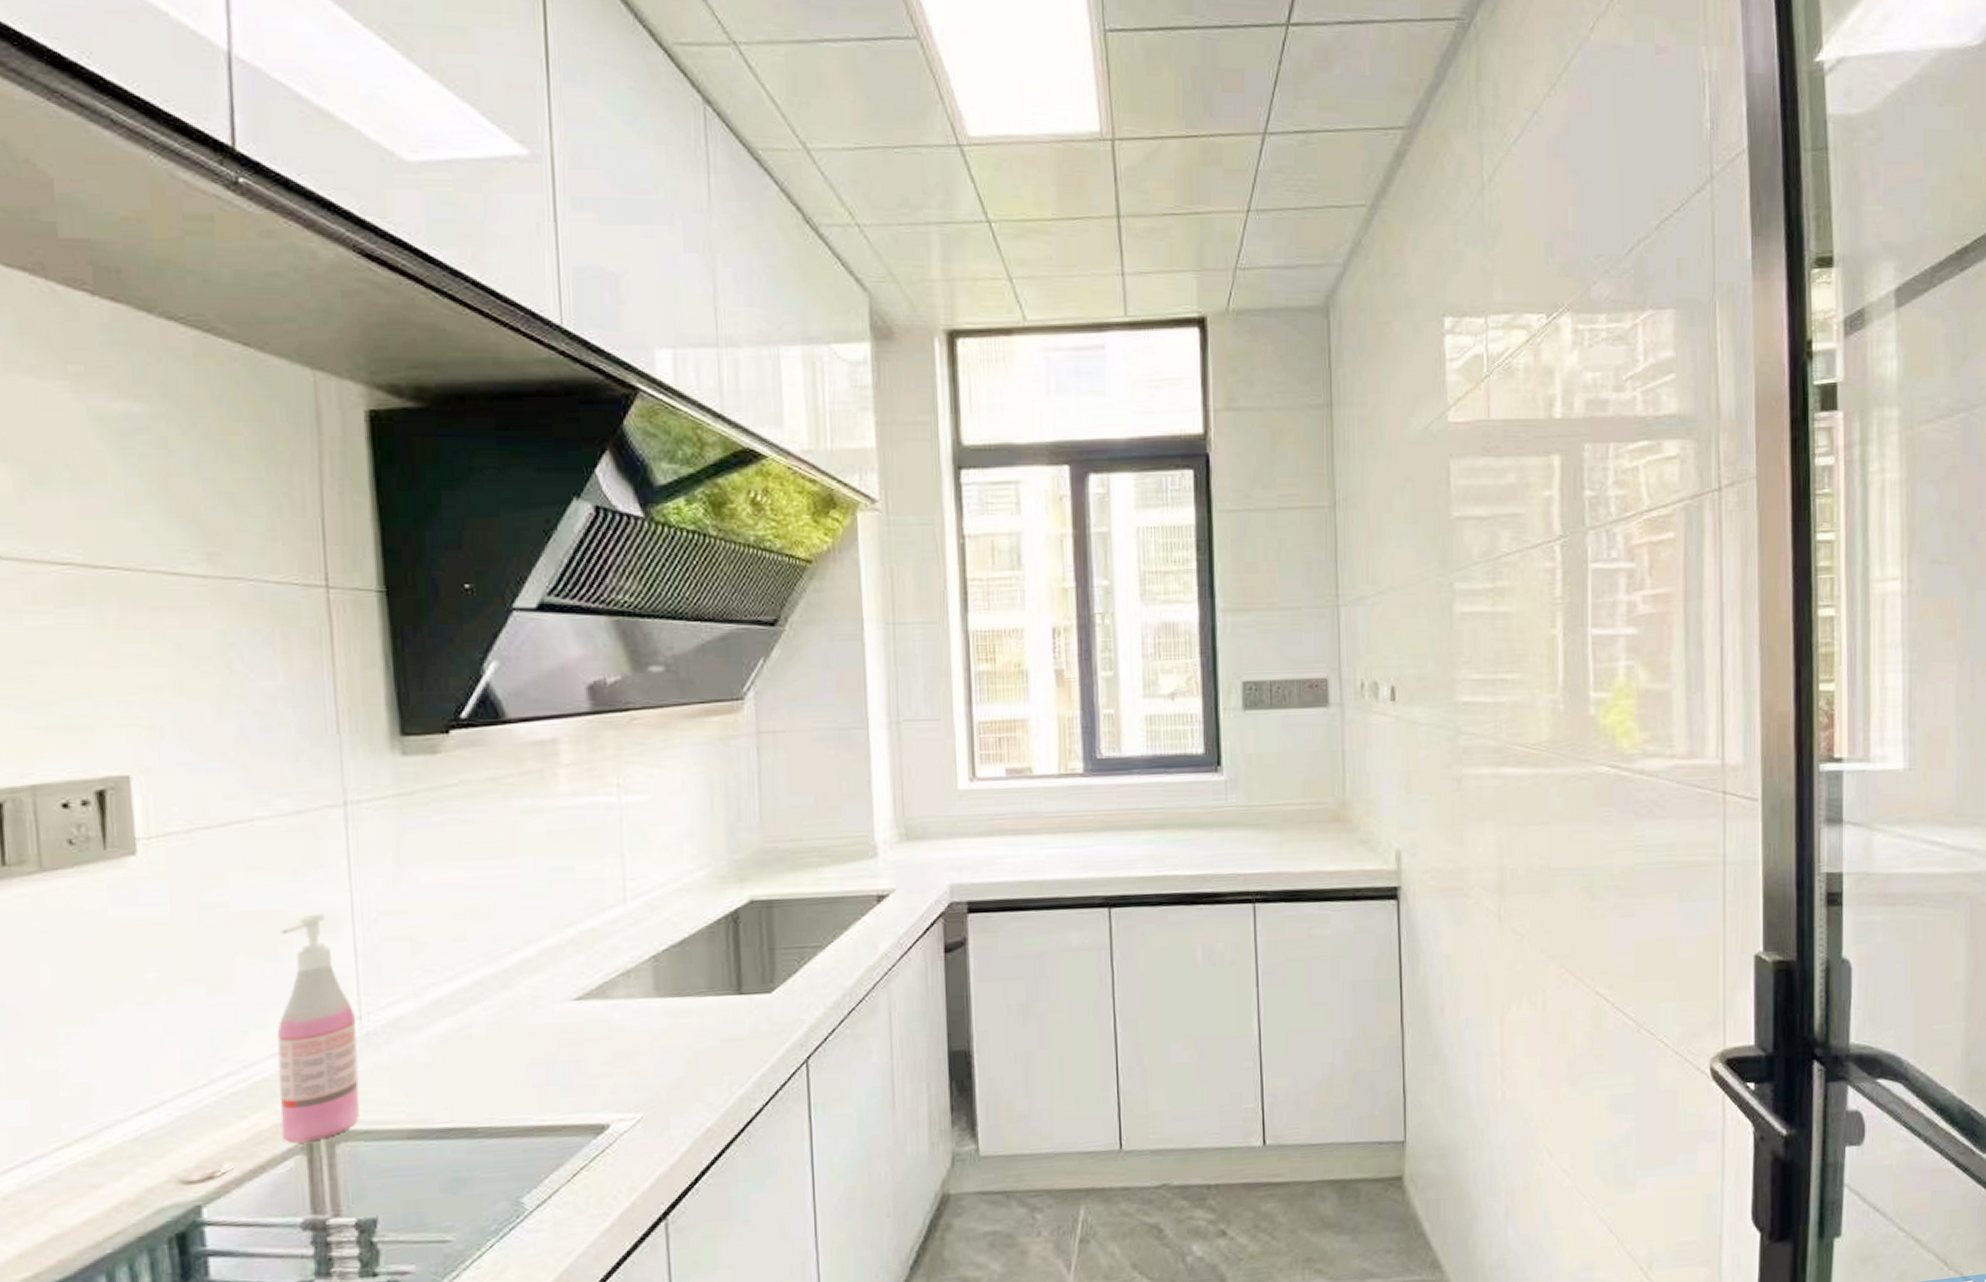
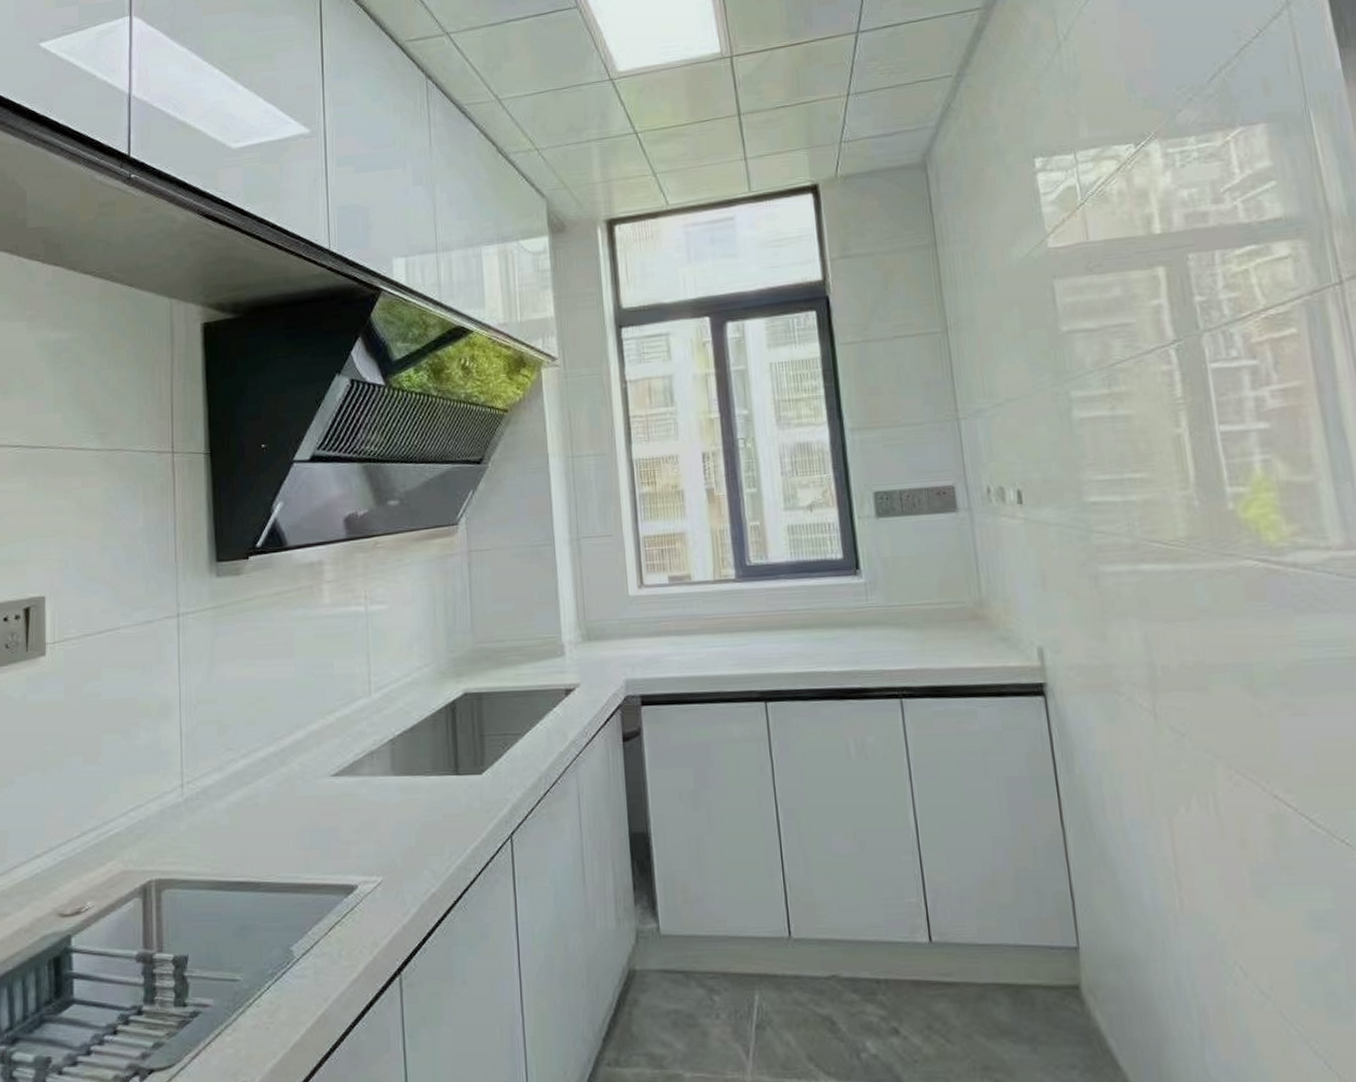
soap dispenser: present [276,914,361,1144] -> none [126,702,180,888]

